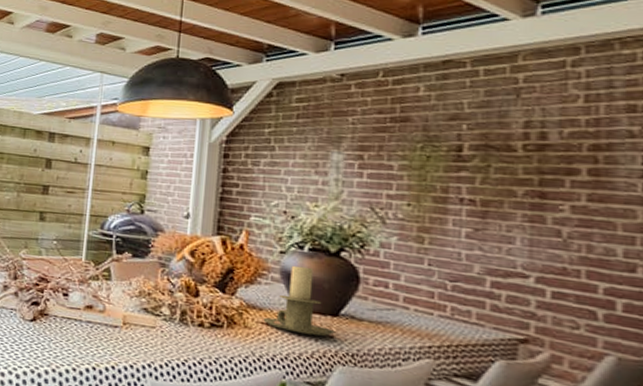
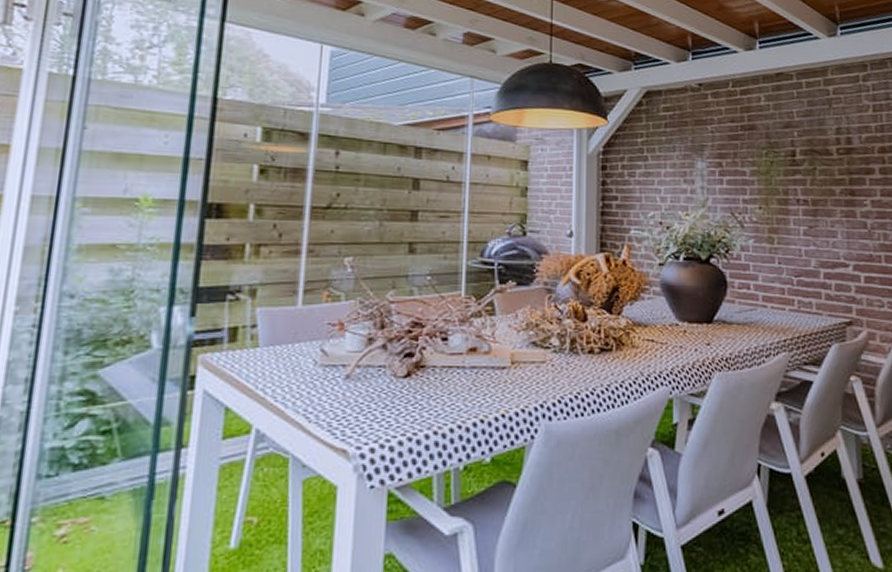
candle holder: present [263,265,335,336] -> none [648,276,711,346]

